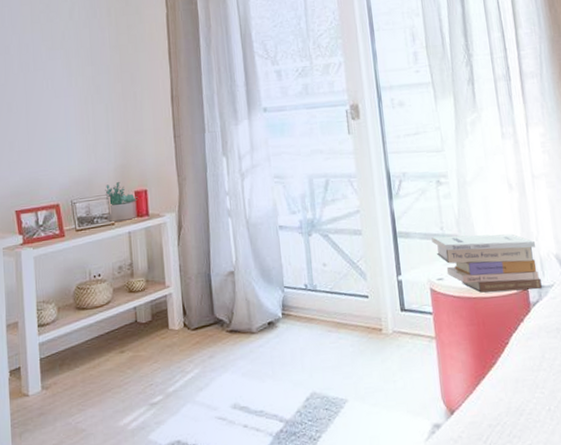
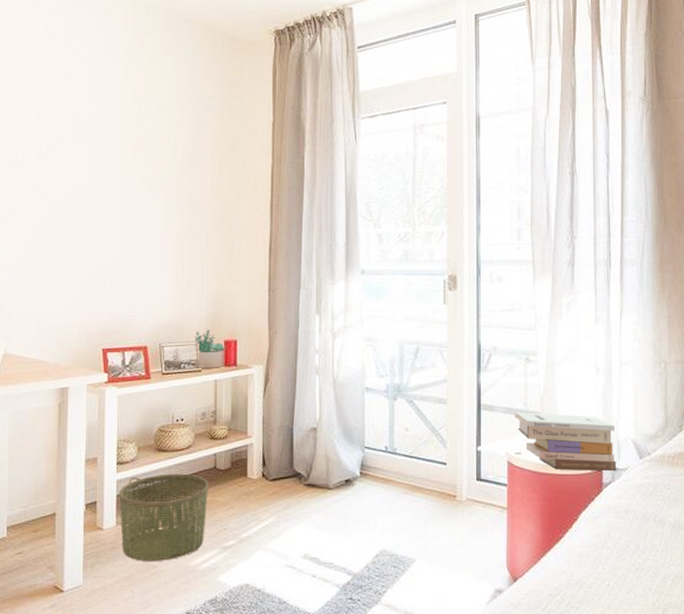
basket: none [42,330,132,426] -> present [119,473,210,561]

